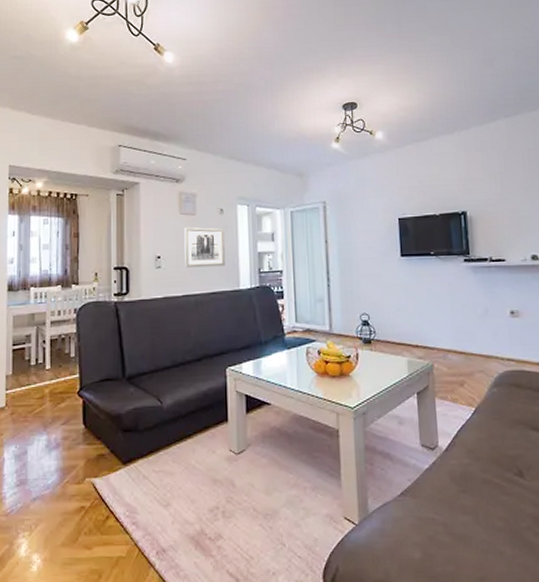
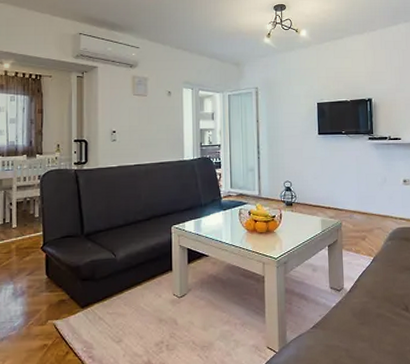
wall art: present [184,226,225,268] -> none [137,106,172,141]

